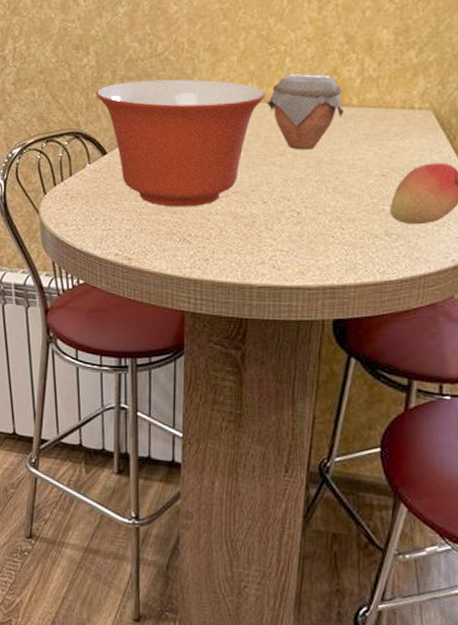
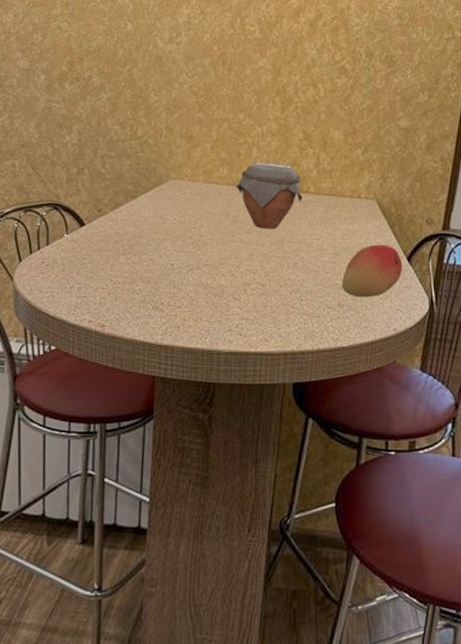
mixing bowl: present [96,79,267,207] -> none [77,159,236,277]

